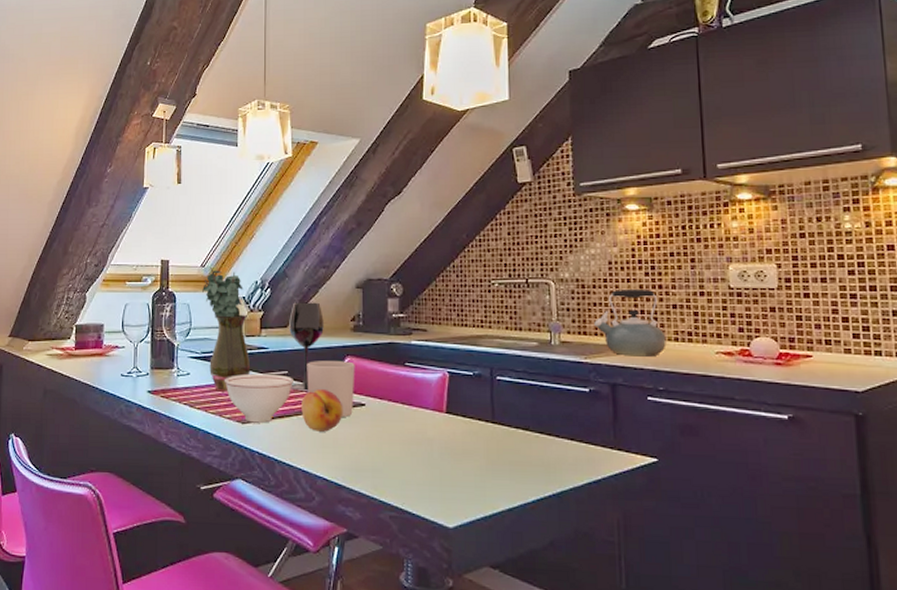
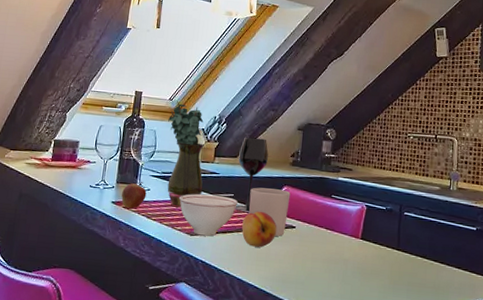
fruit: none [158,364,186,398] -> present [121,181,147,209]

